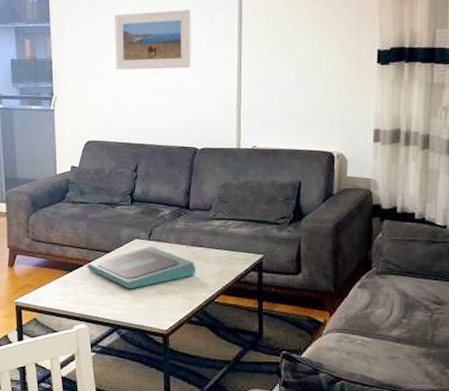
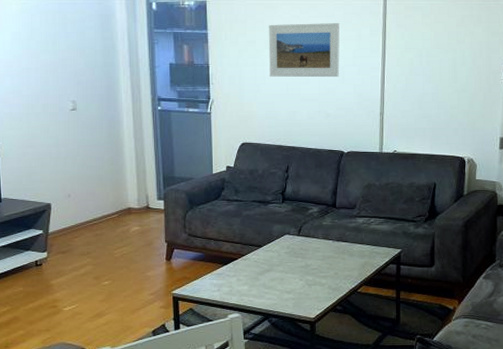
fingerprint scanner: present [87,246,197,289] -> none [241,241,342,281]

